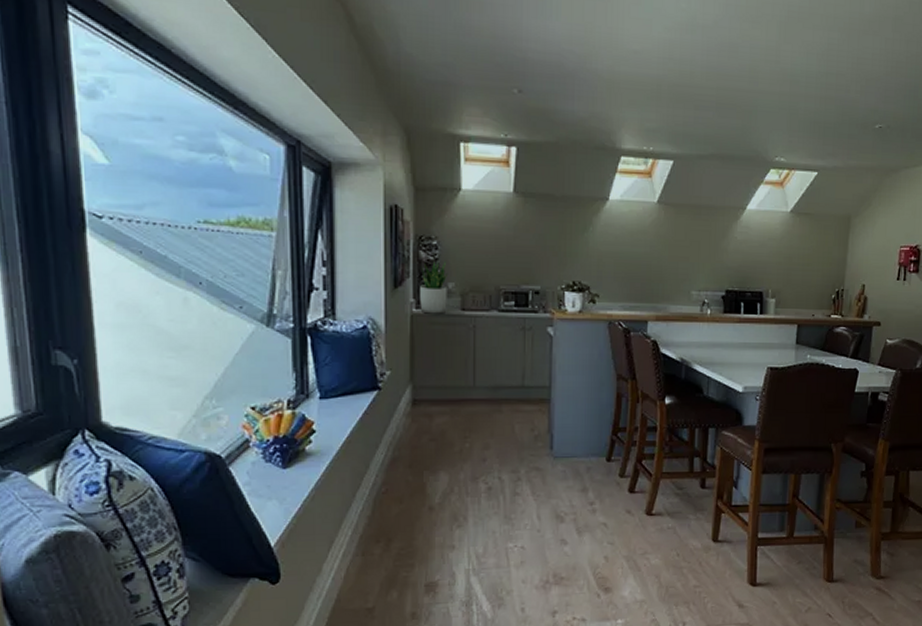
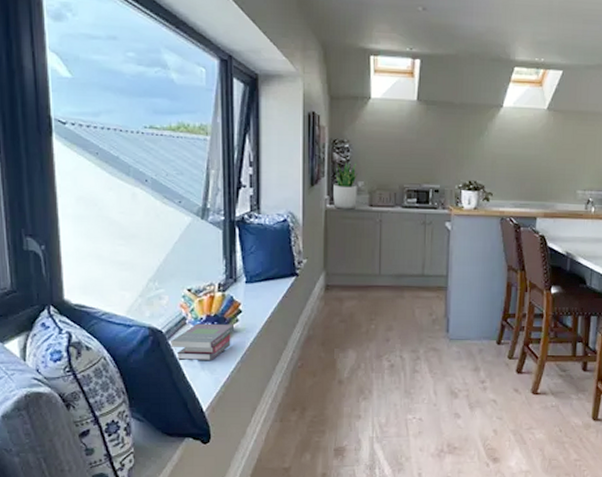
books: none [231,446,306,489] -> present [171,323,234,361]

